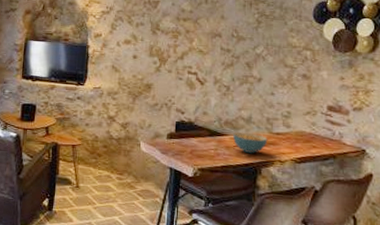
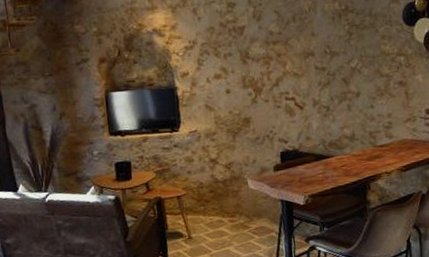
cereal bowl: present [233,132,268,153] -> none [339,150,373,171]

